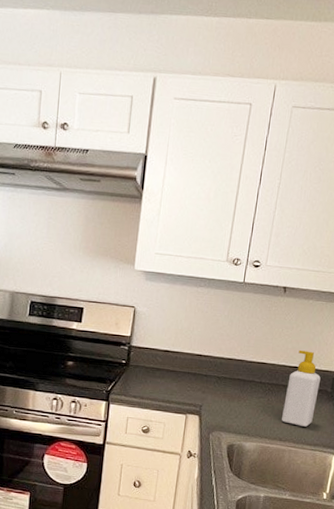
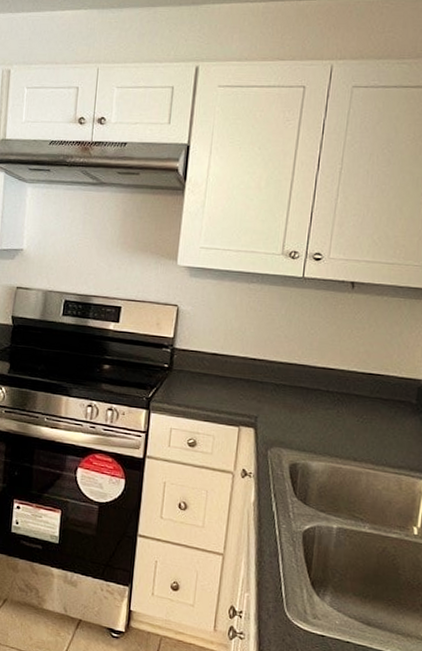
soap bottle: present [282,350,321,427] -> none [356,354,402,445]

